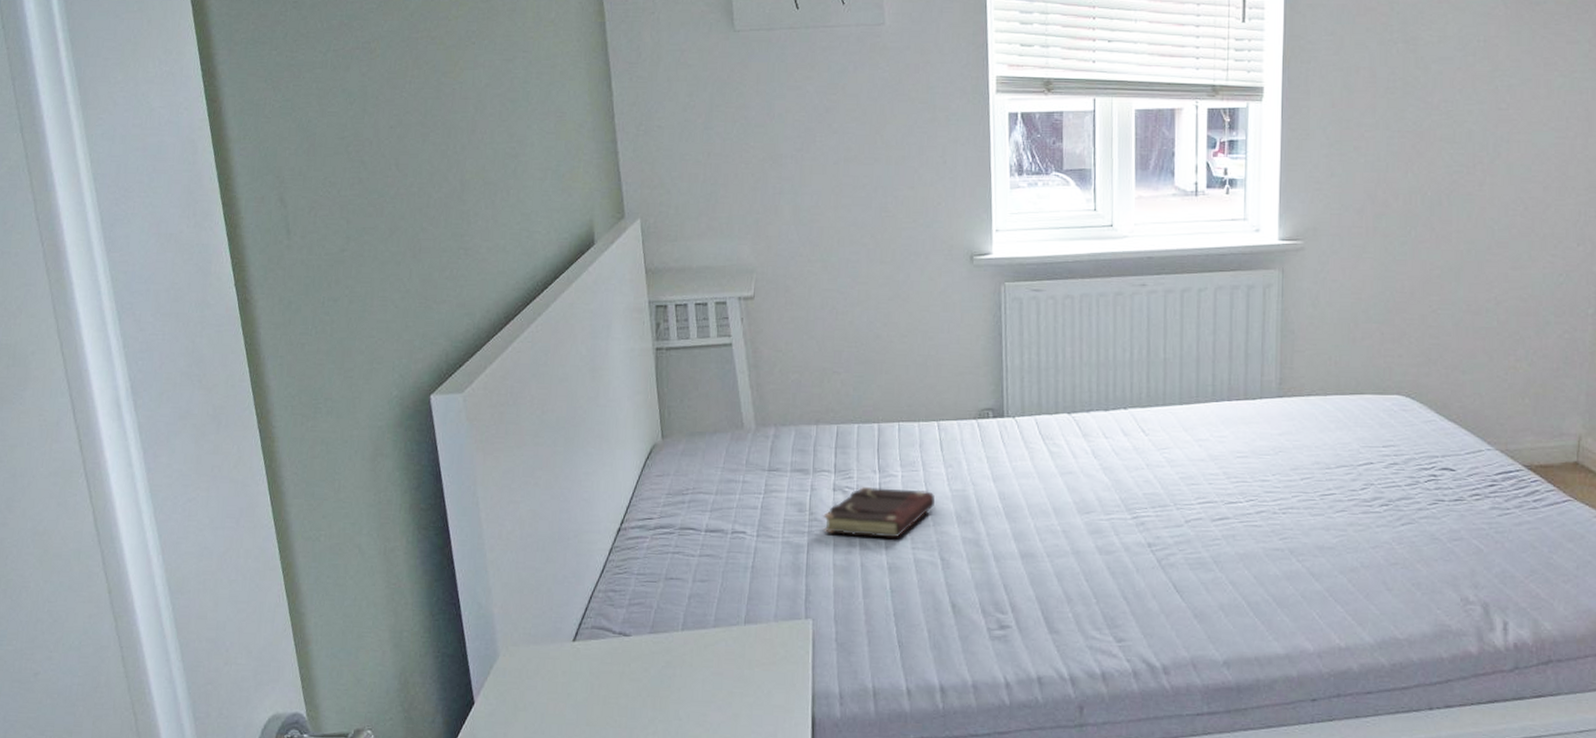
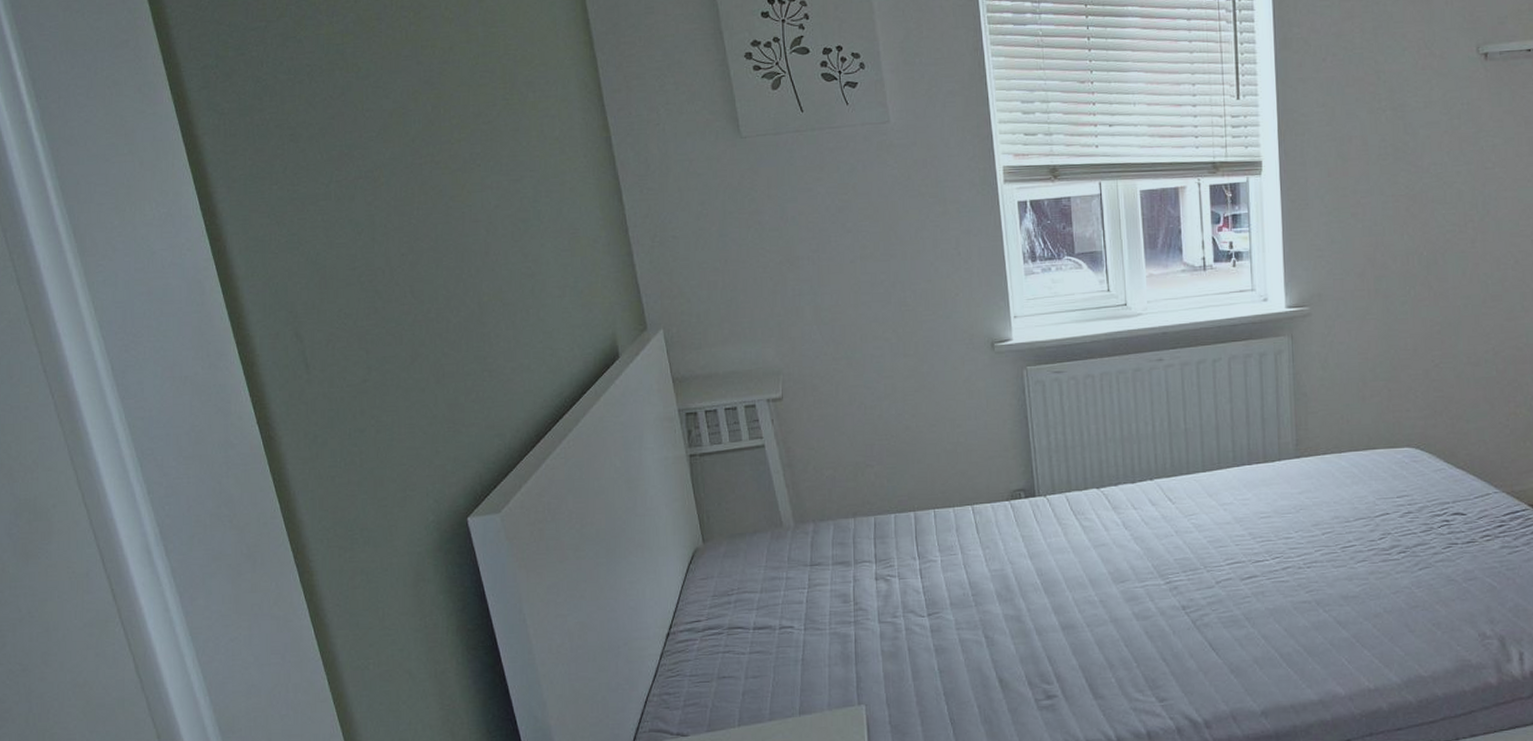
book: present [823,487,935,538] -> none [868,572,975,621]

